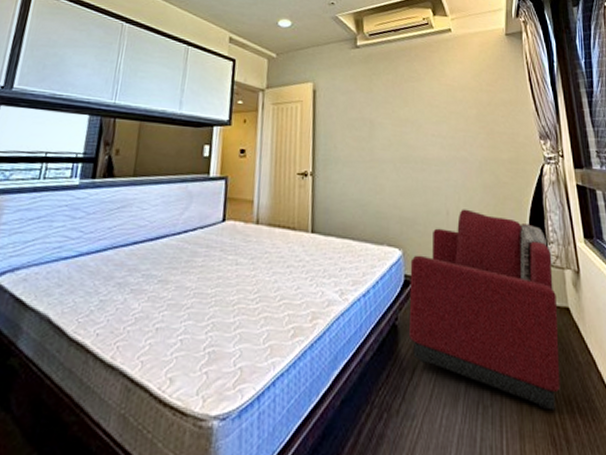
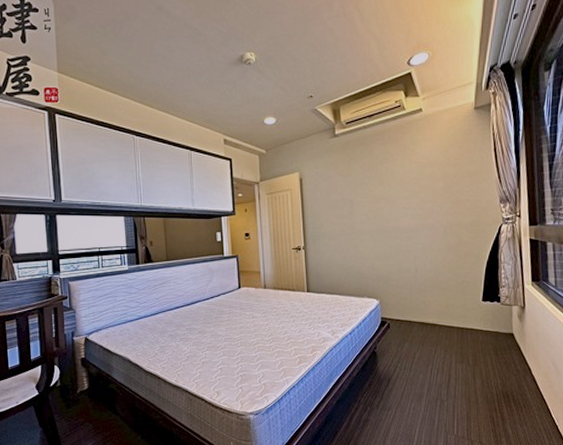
armchair: present [408,209,561,411] -> none [385,266,503,402]

